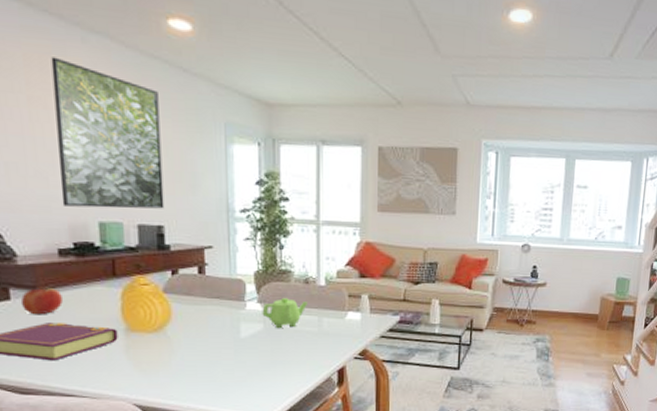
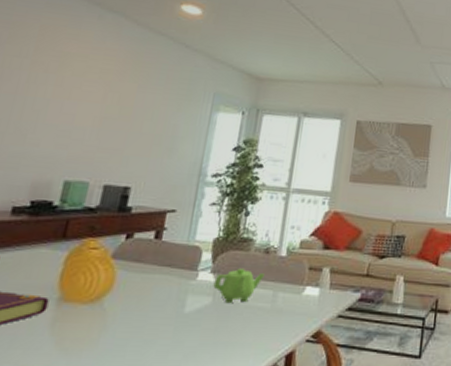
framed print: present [51,57,165,209] -> none [32,29,157,170]

